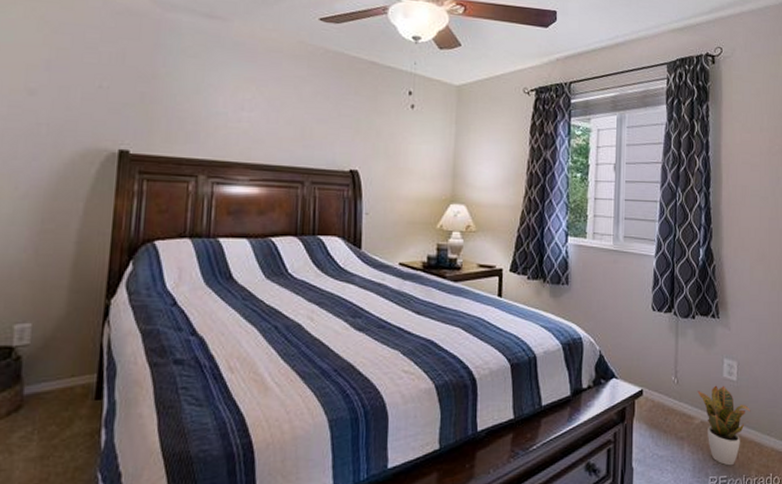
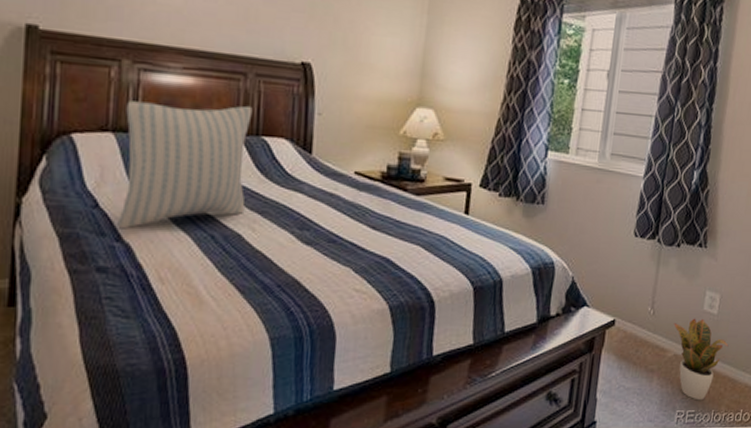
pillow: none [193,209,309,324] -> present [117,101,253,229]

